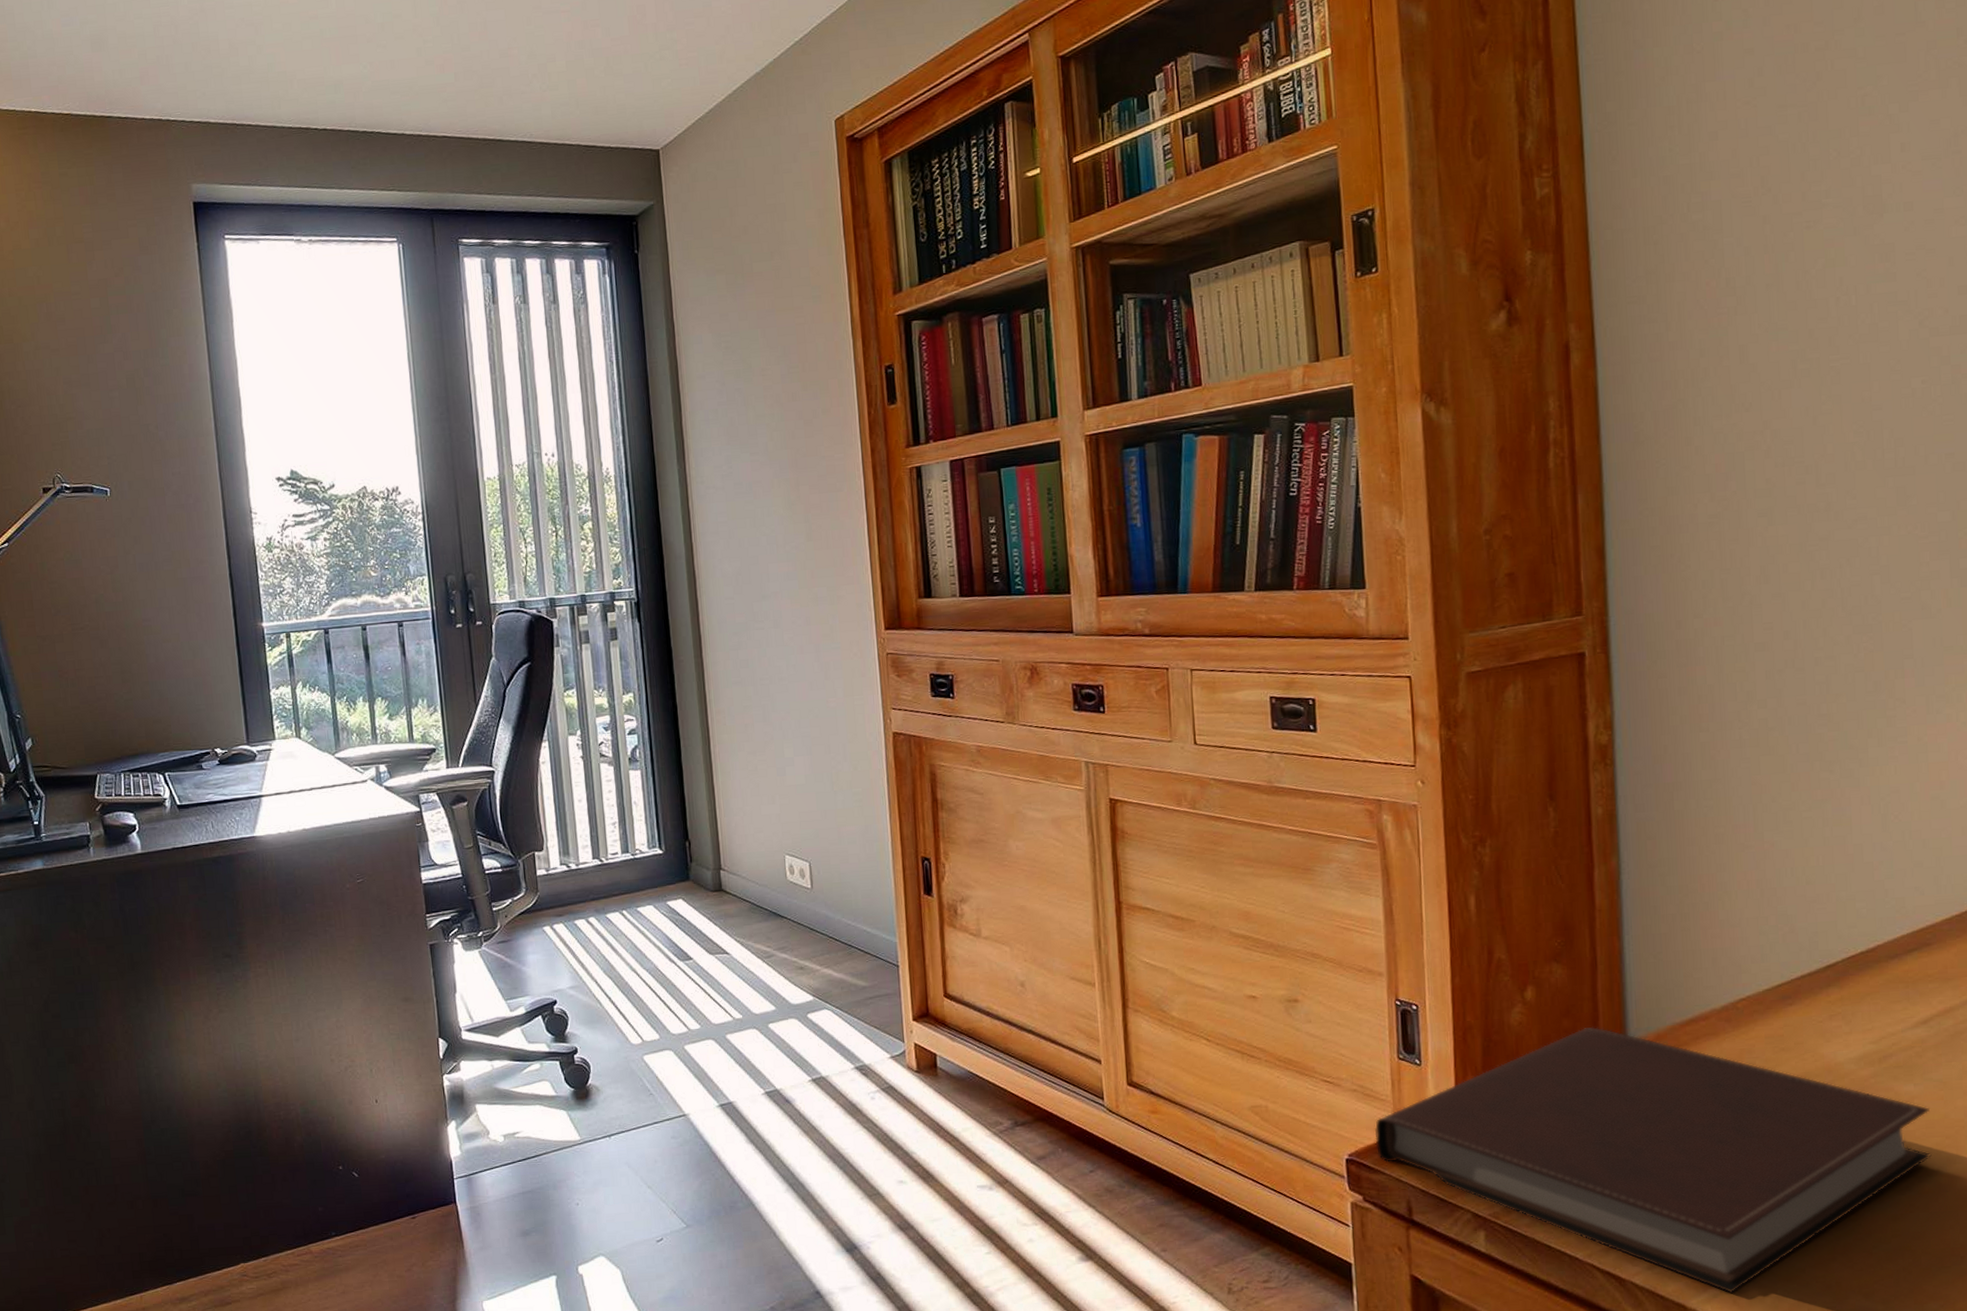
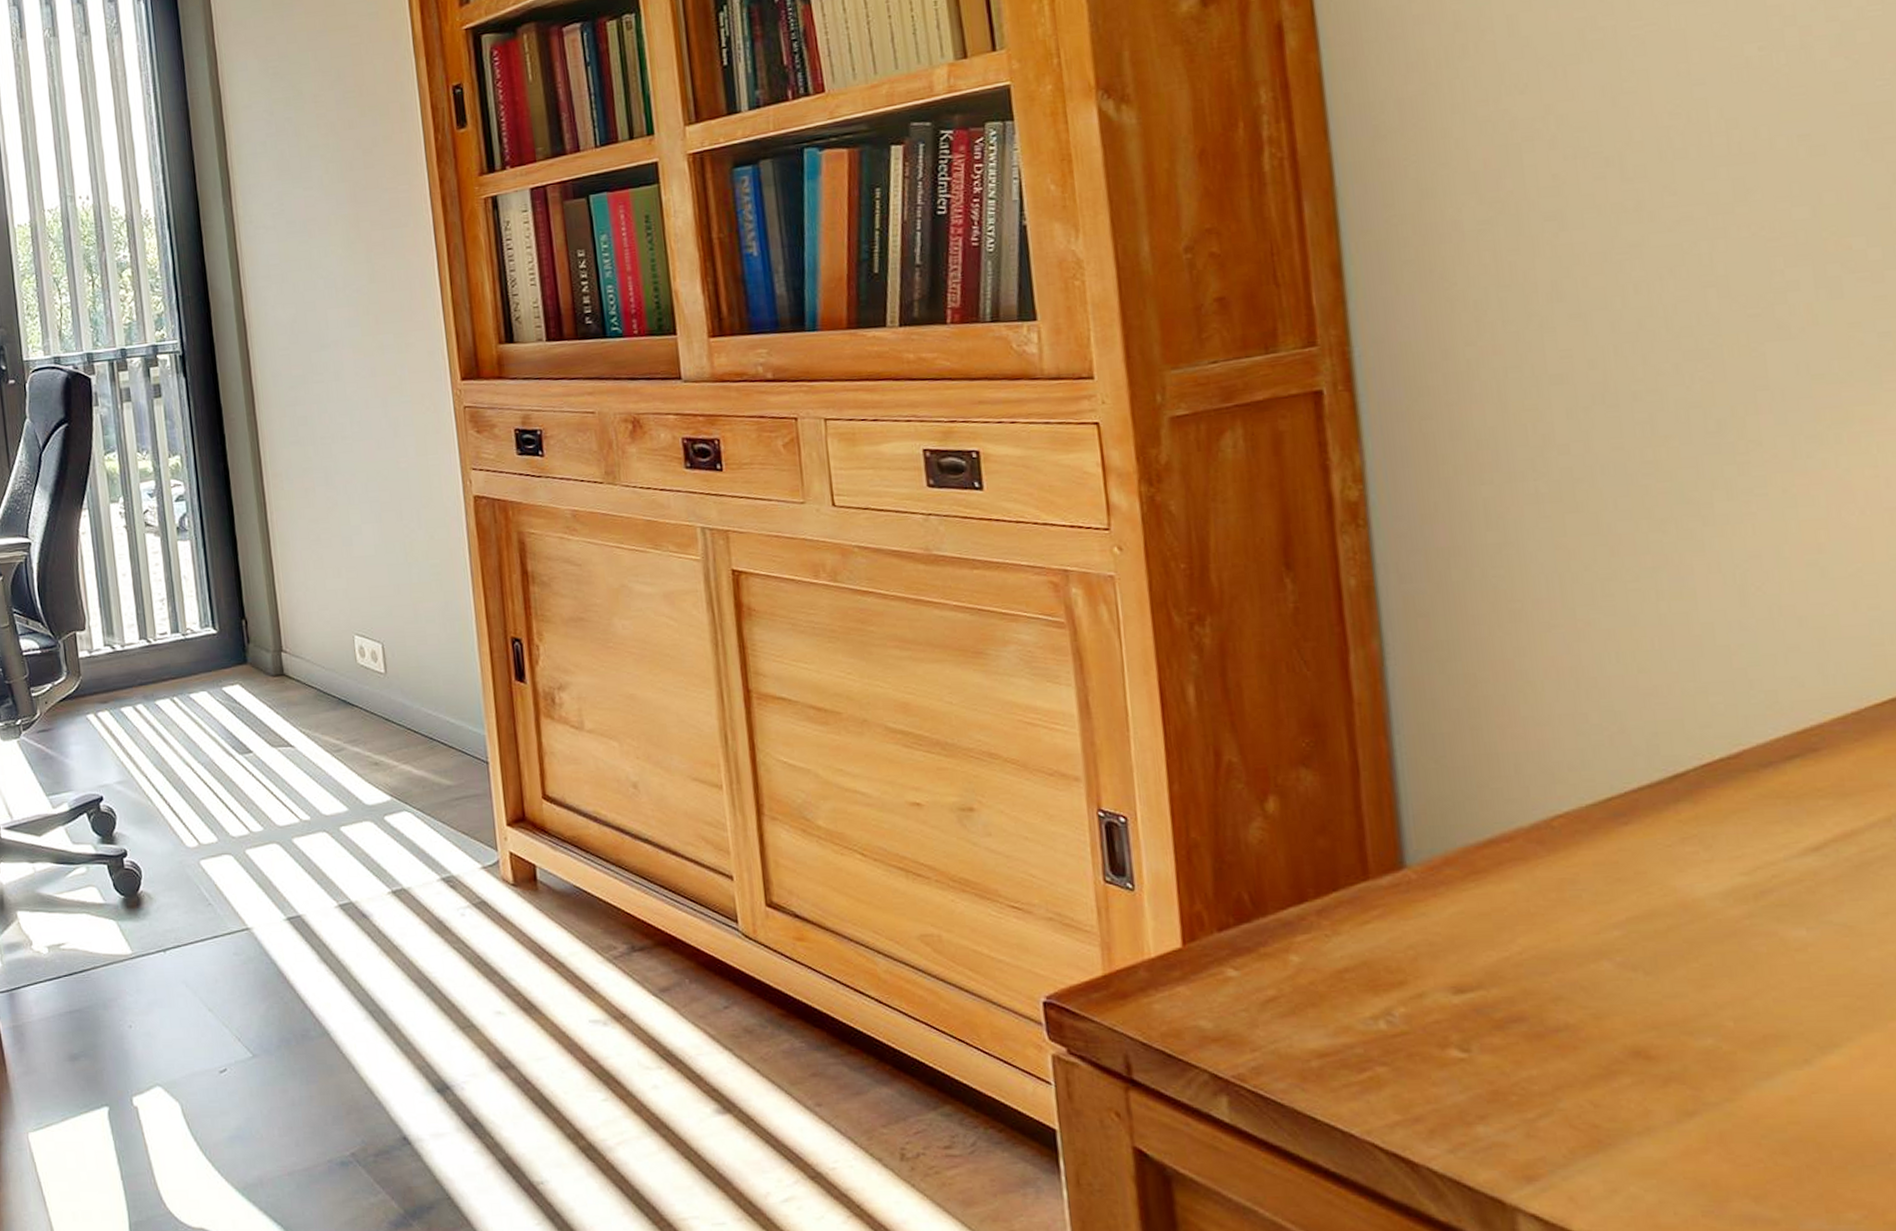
notebook: present [1375,1026,1932,1293] -> none [1079,846,1838,1187]

